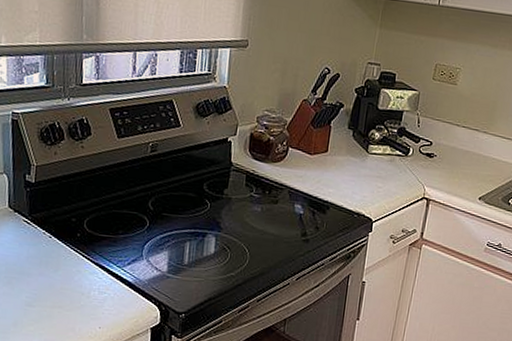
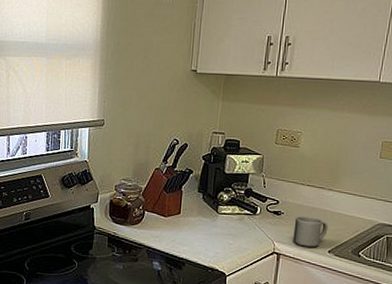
mug: none [444,159,481,194] -> present [293,216,328,248]

